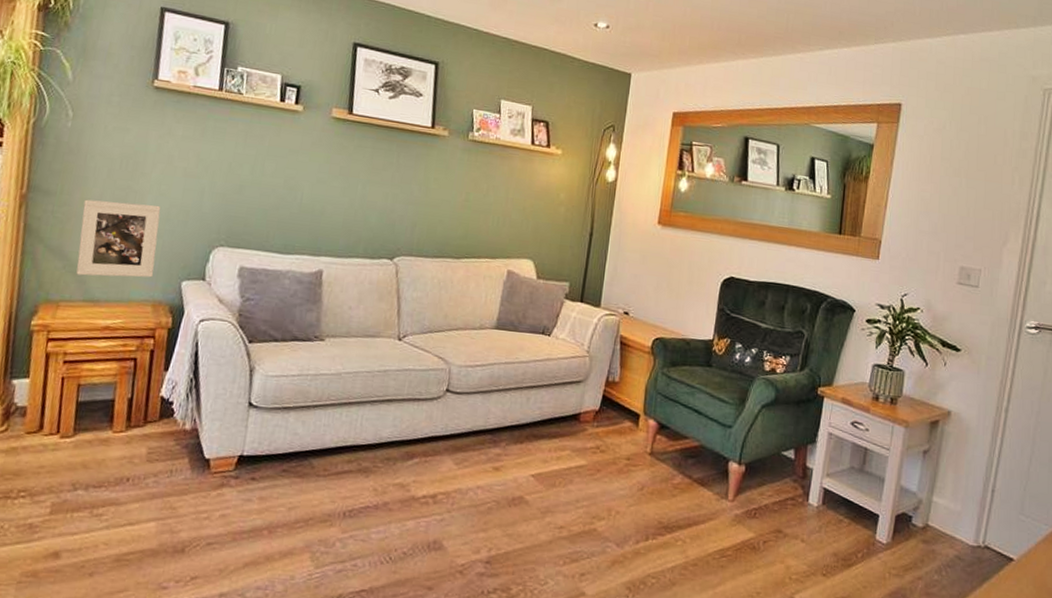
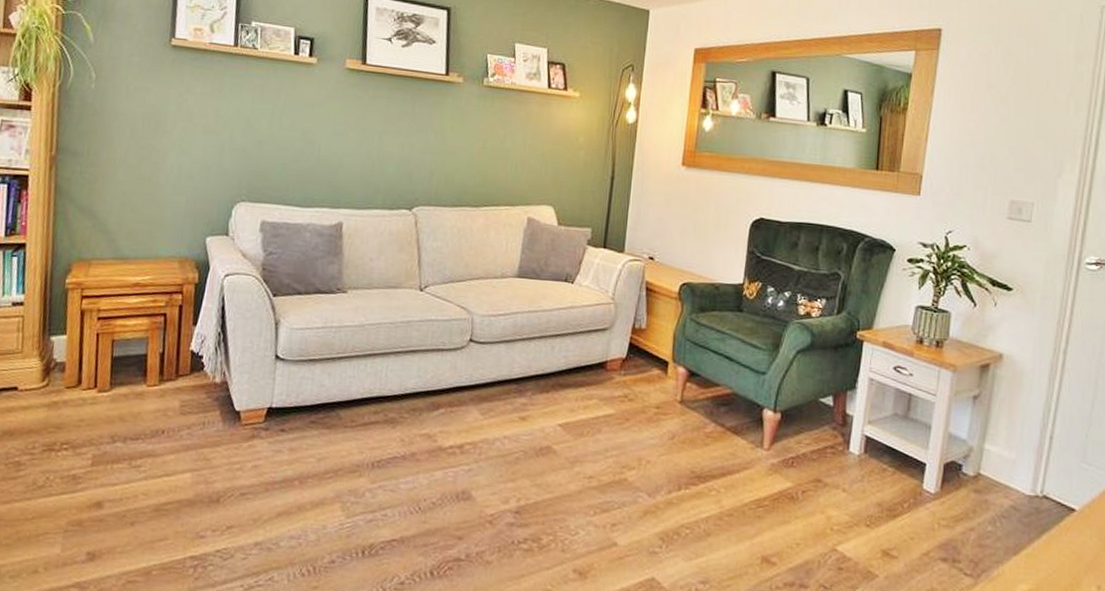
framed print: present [76,199,161,278] -> none [105,159,183,235]

